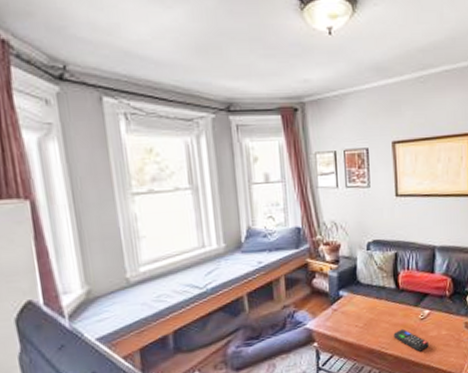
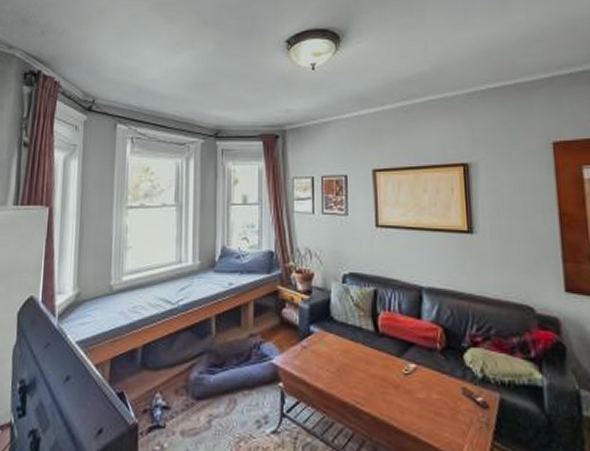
remote control: present [393,328,429,352] -> none [371,382,415,416]

